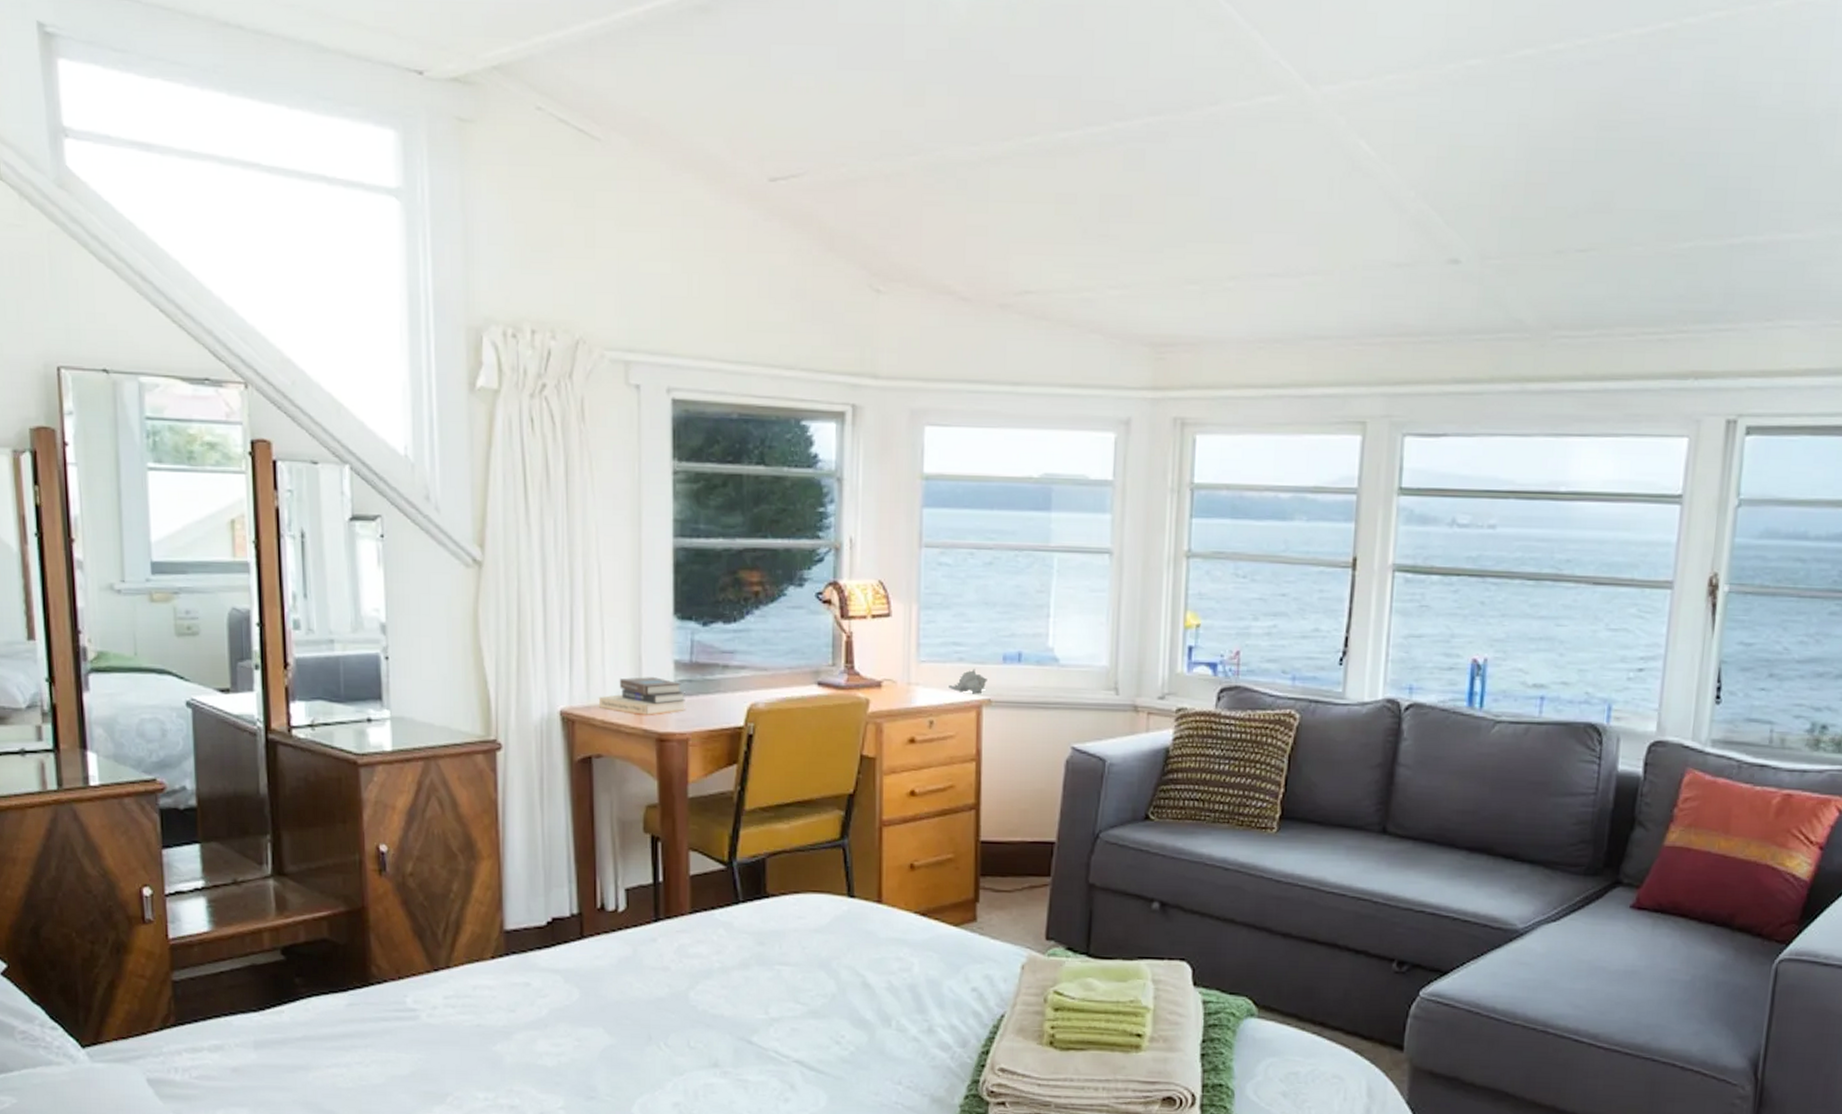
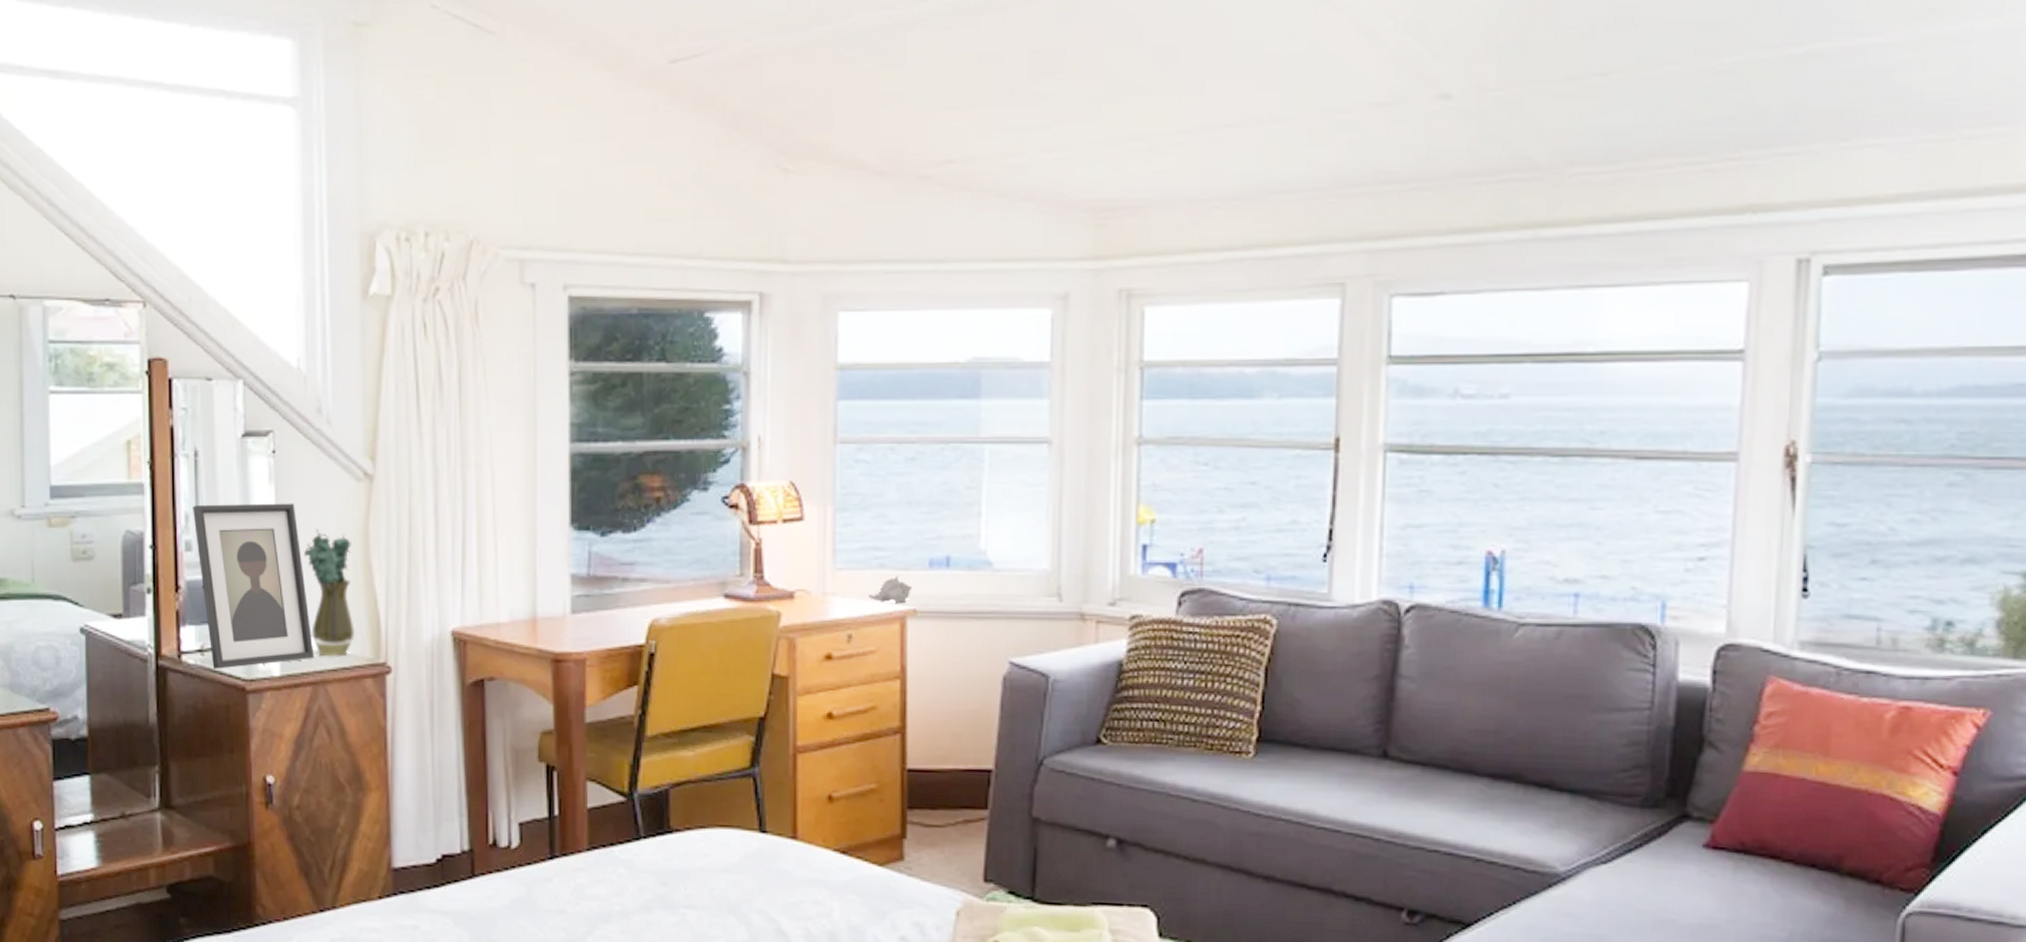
picture frame: none [300,585,426,744] -> present [193,503,314,669]
vase: none [414,611,466,735] -> present [304,528,356,658]
books: present [598,677,685,715] -> none [491,592,582,634]

